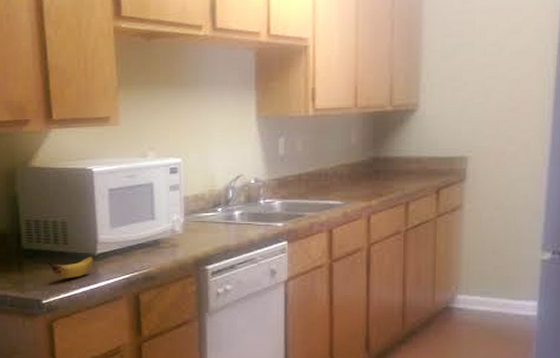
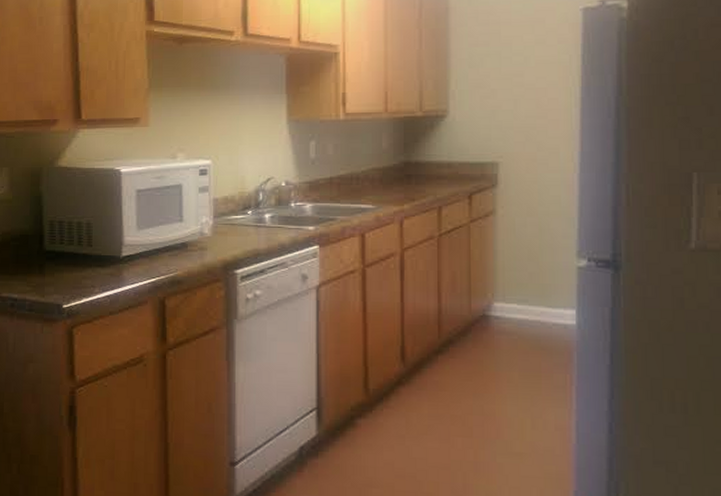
banana: present [47,255,94,279] -> none [70,258,119,282]

